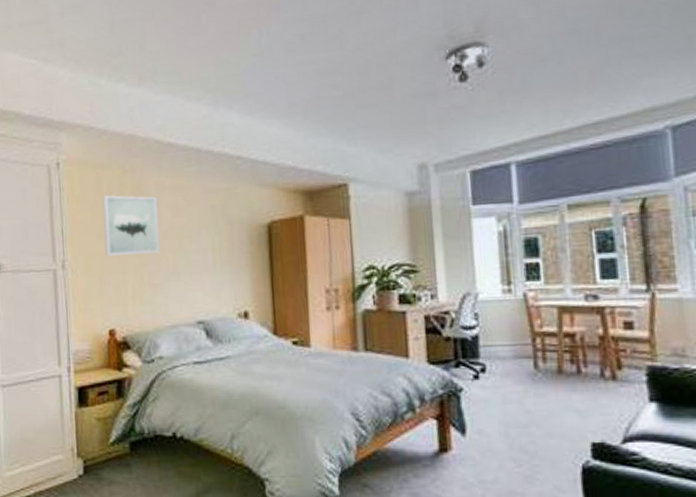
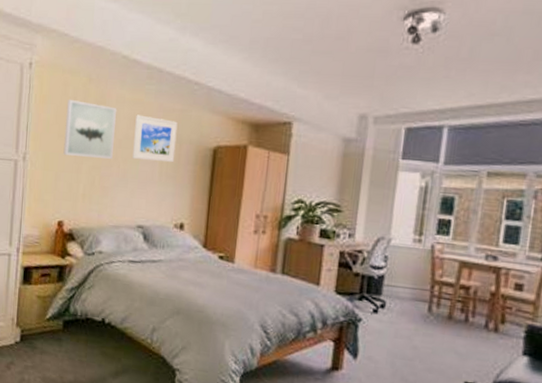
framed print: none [178,200,227,249] -> present [133,114,178,163]

